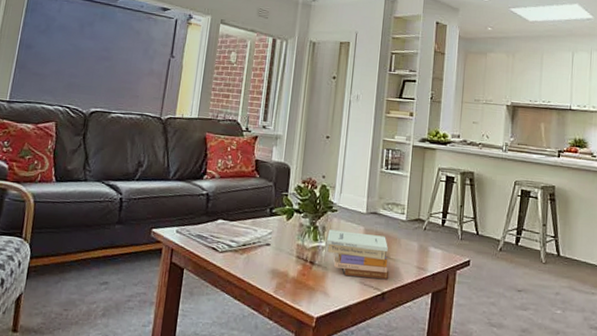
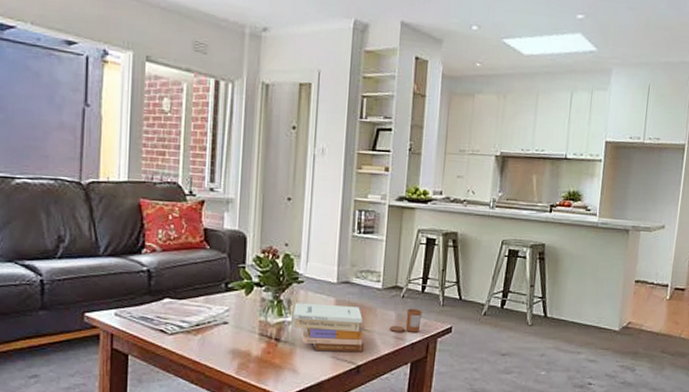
candle: none [412,240,442,264] -> present [389,309,422,333]

